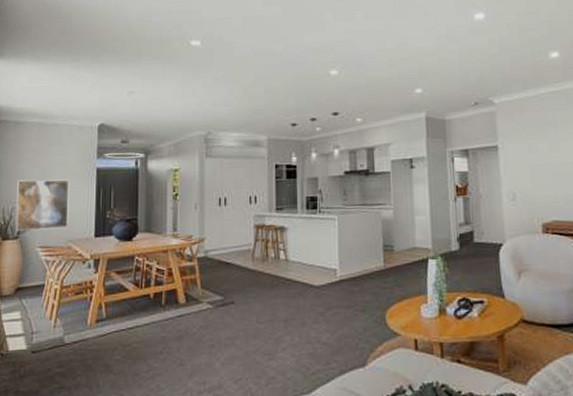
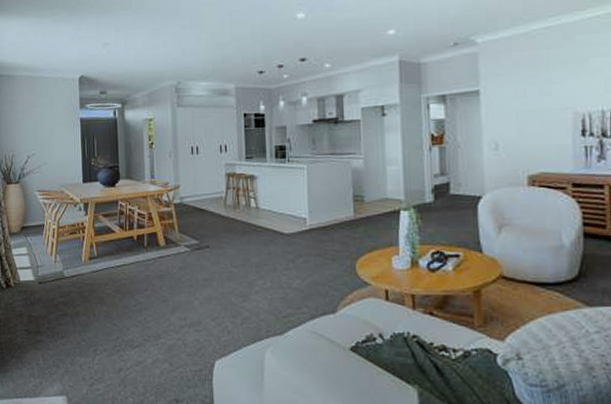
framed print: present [15,179,70,231] -> none [15,129,60,176]

